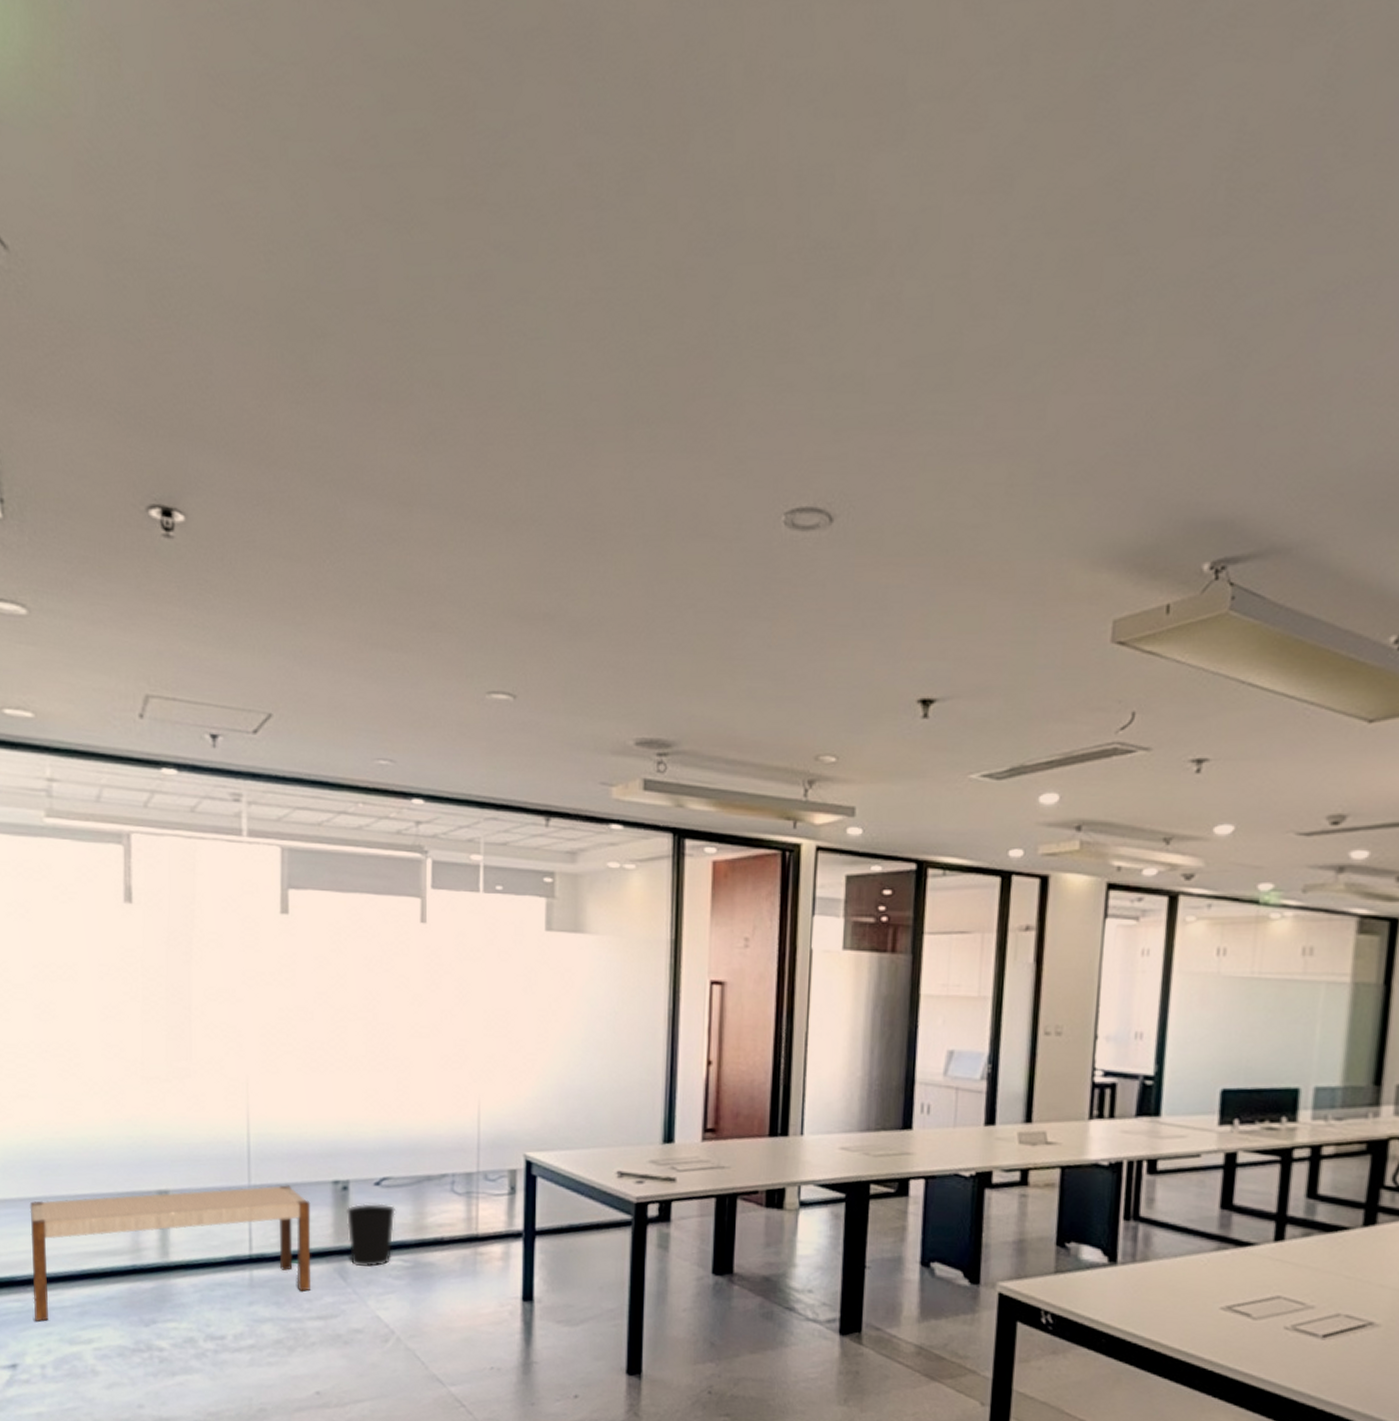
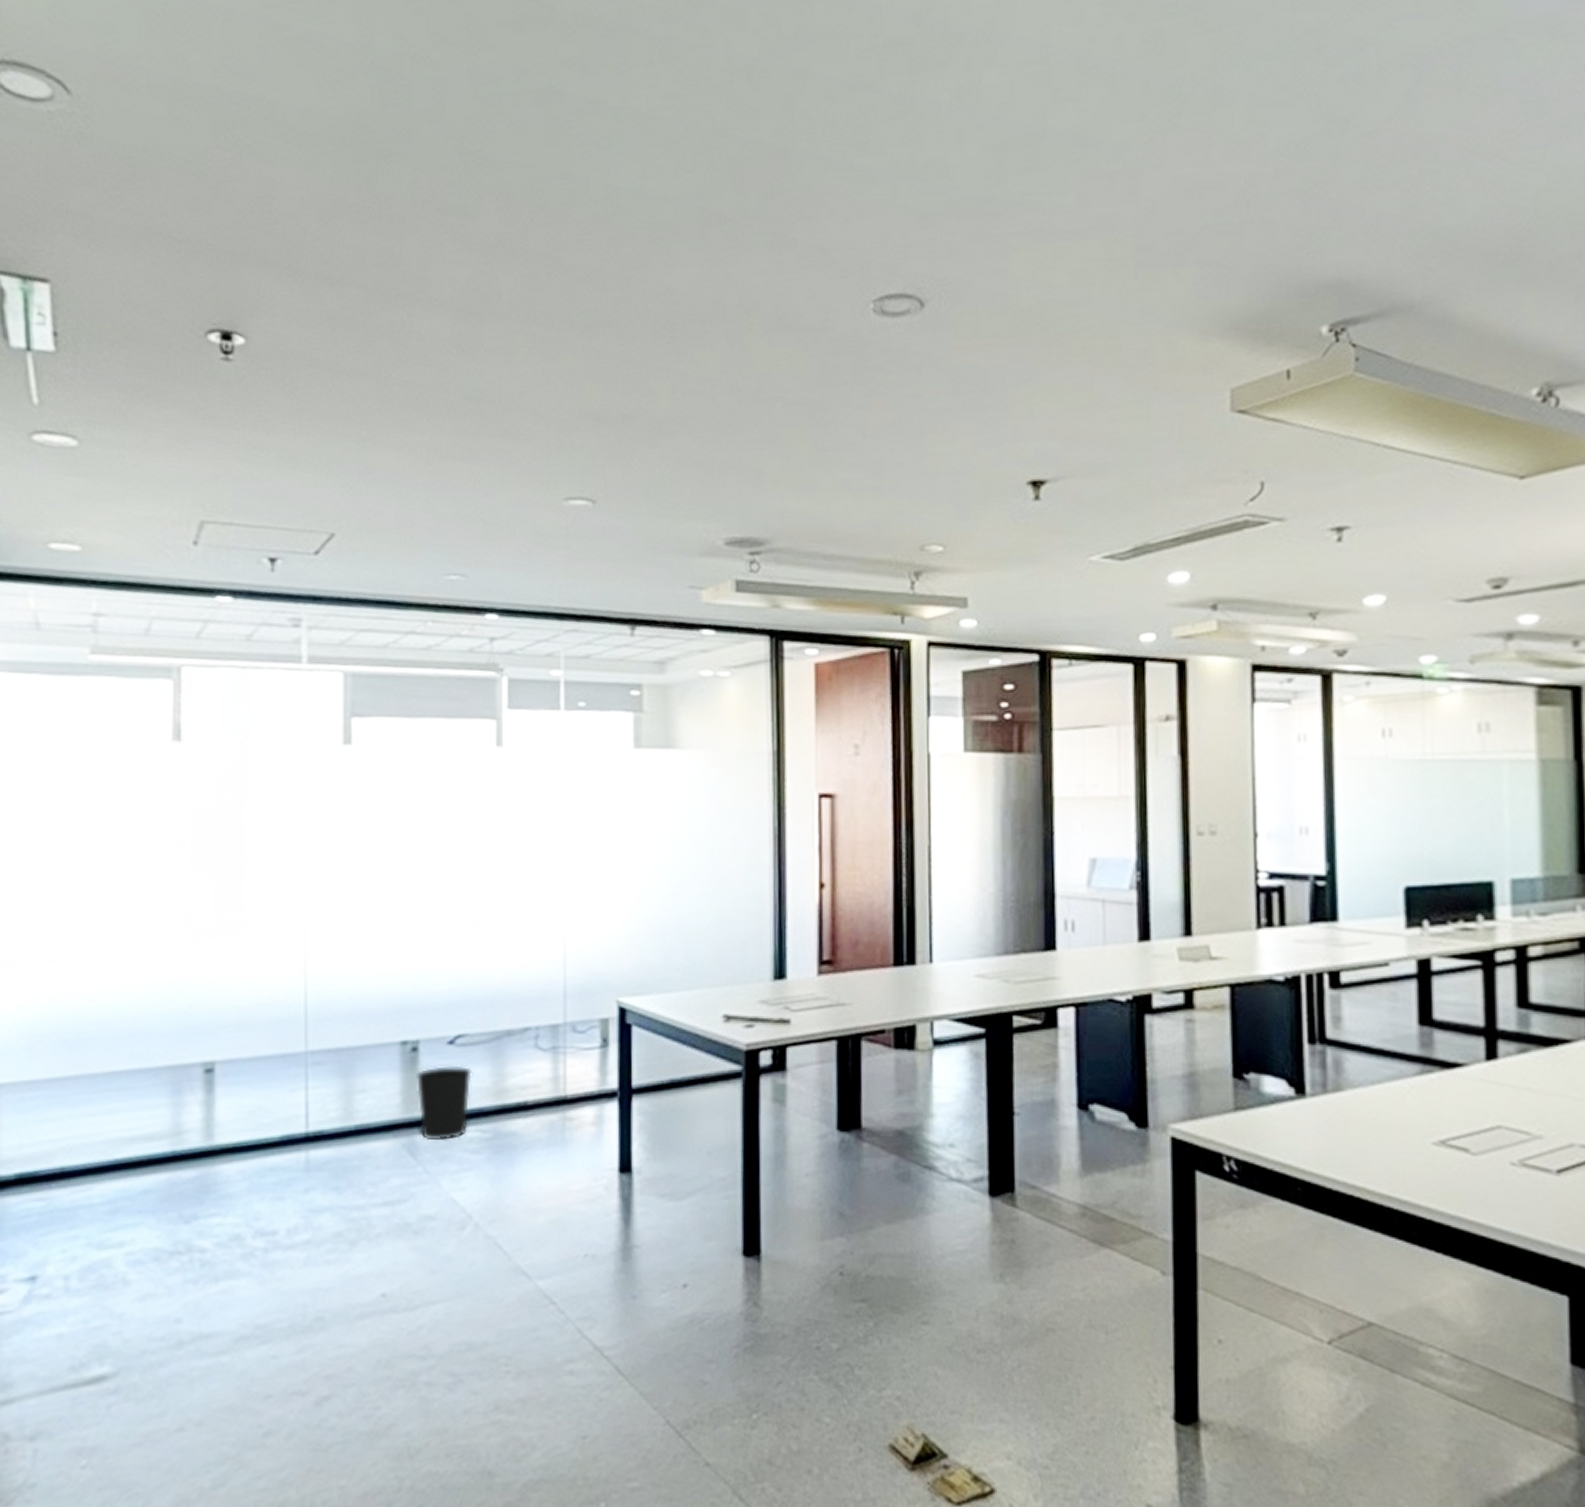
bench: present [29,1185,311,1322] -> none [57,1049,376,1224]

